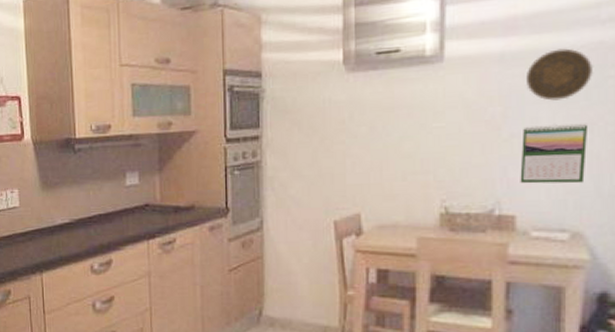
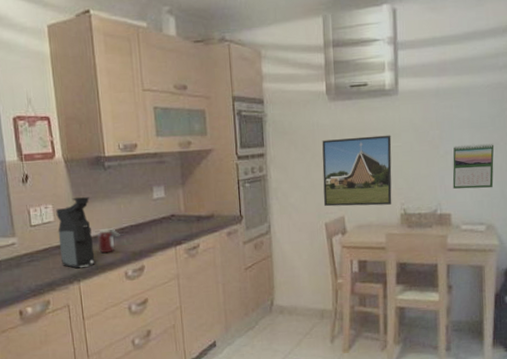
coffee maker: none [22,182,59,258] -> present [56,197,95,269]
jar: none [63,217,88,244] -> present [98,228,120,253]
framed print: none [333,113,431,202] -> present [322,135,392,207]
decorative plate: present [527,48,594,101] -> none [454,87,496,126]

